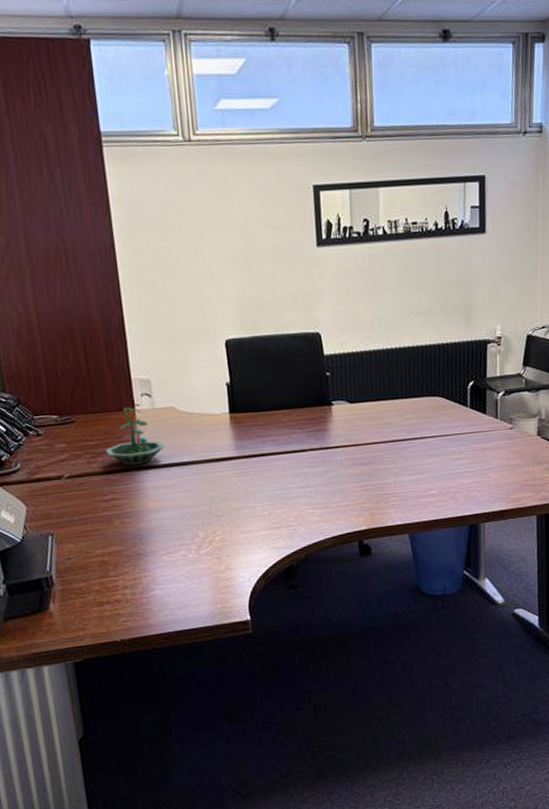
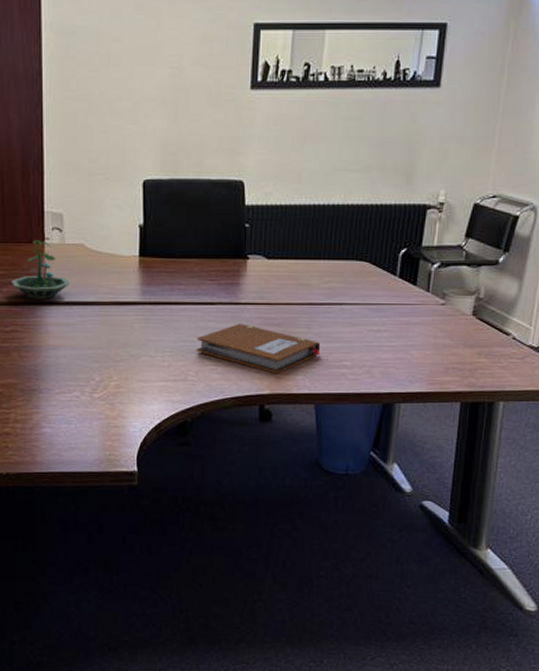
notebook: none [293,466,409,510] -> present [196,324,321,374]

